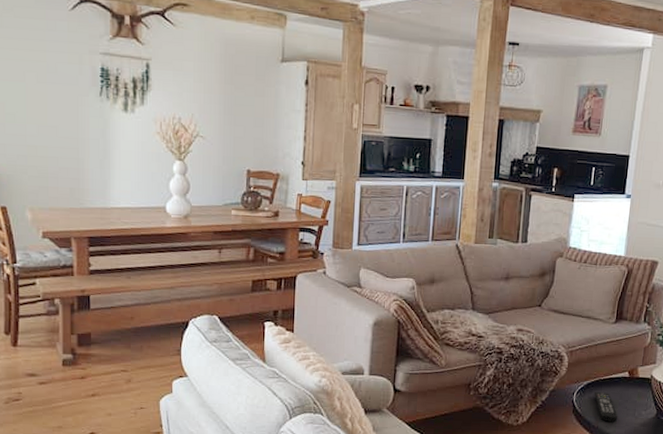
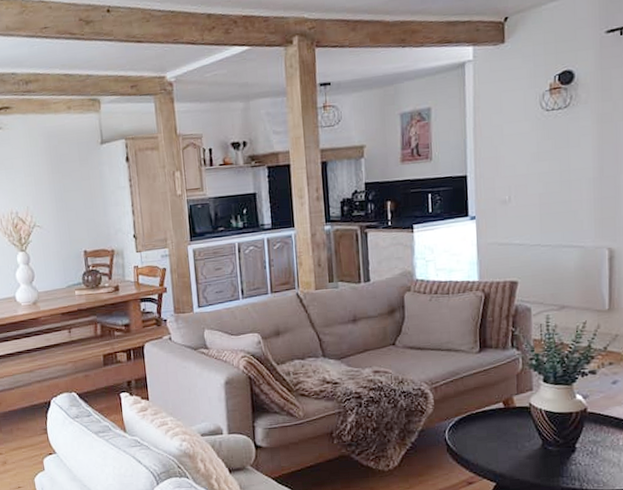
remote control: present [594,391,618,423] -> none [467,426,499,458]

